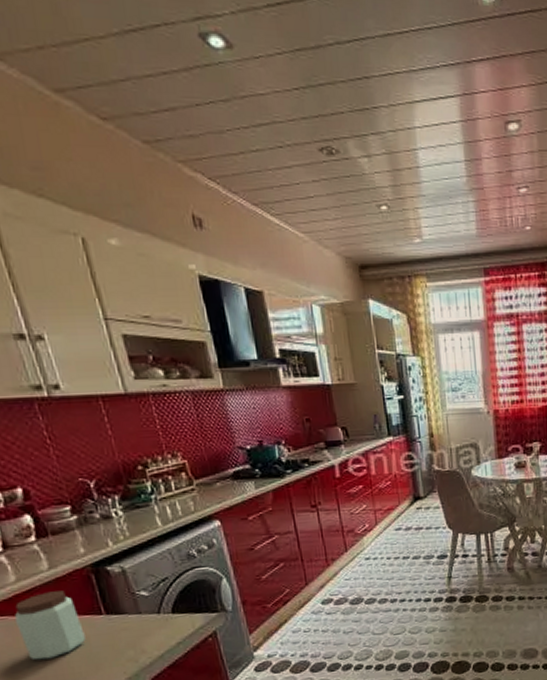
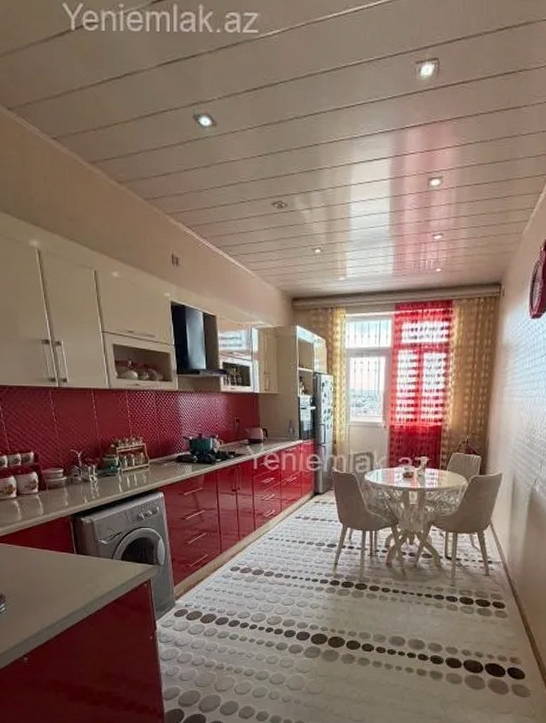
peanut butter: present [14,590,86,660] -> none [17,531,61,581]

